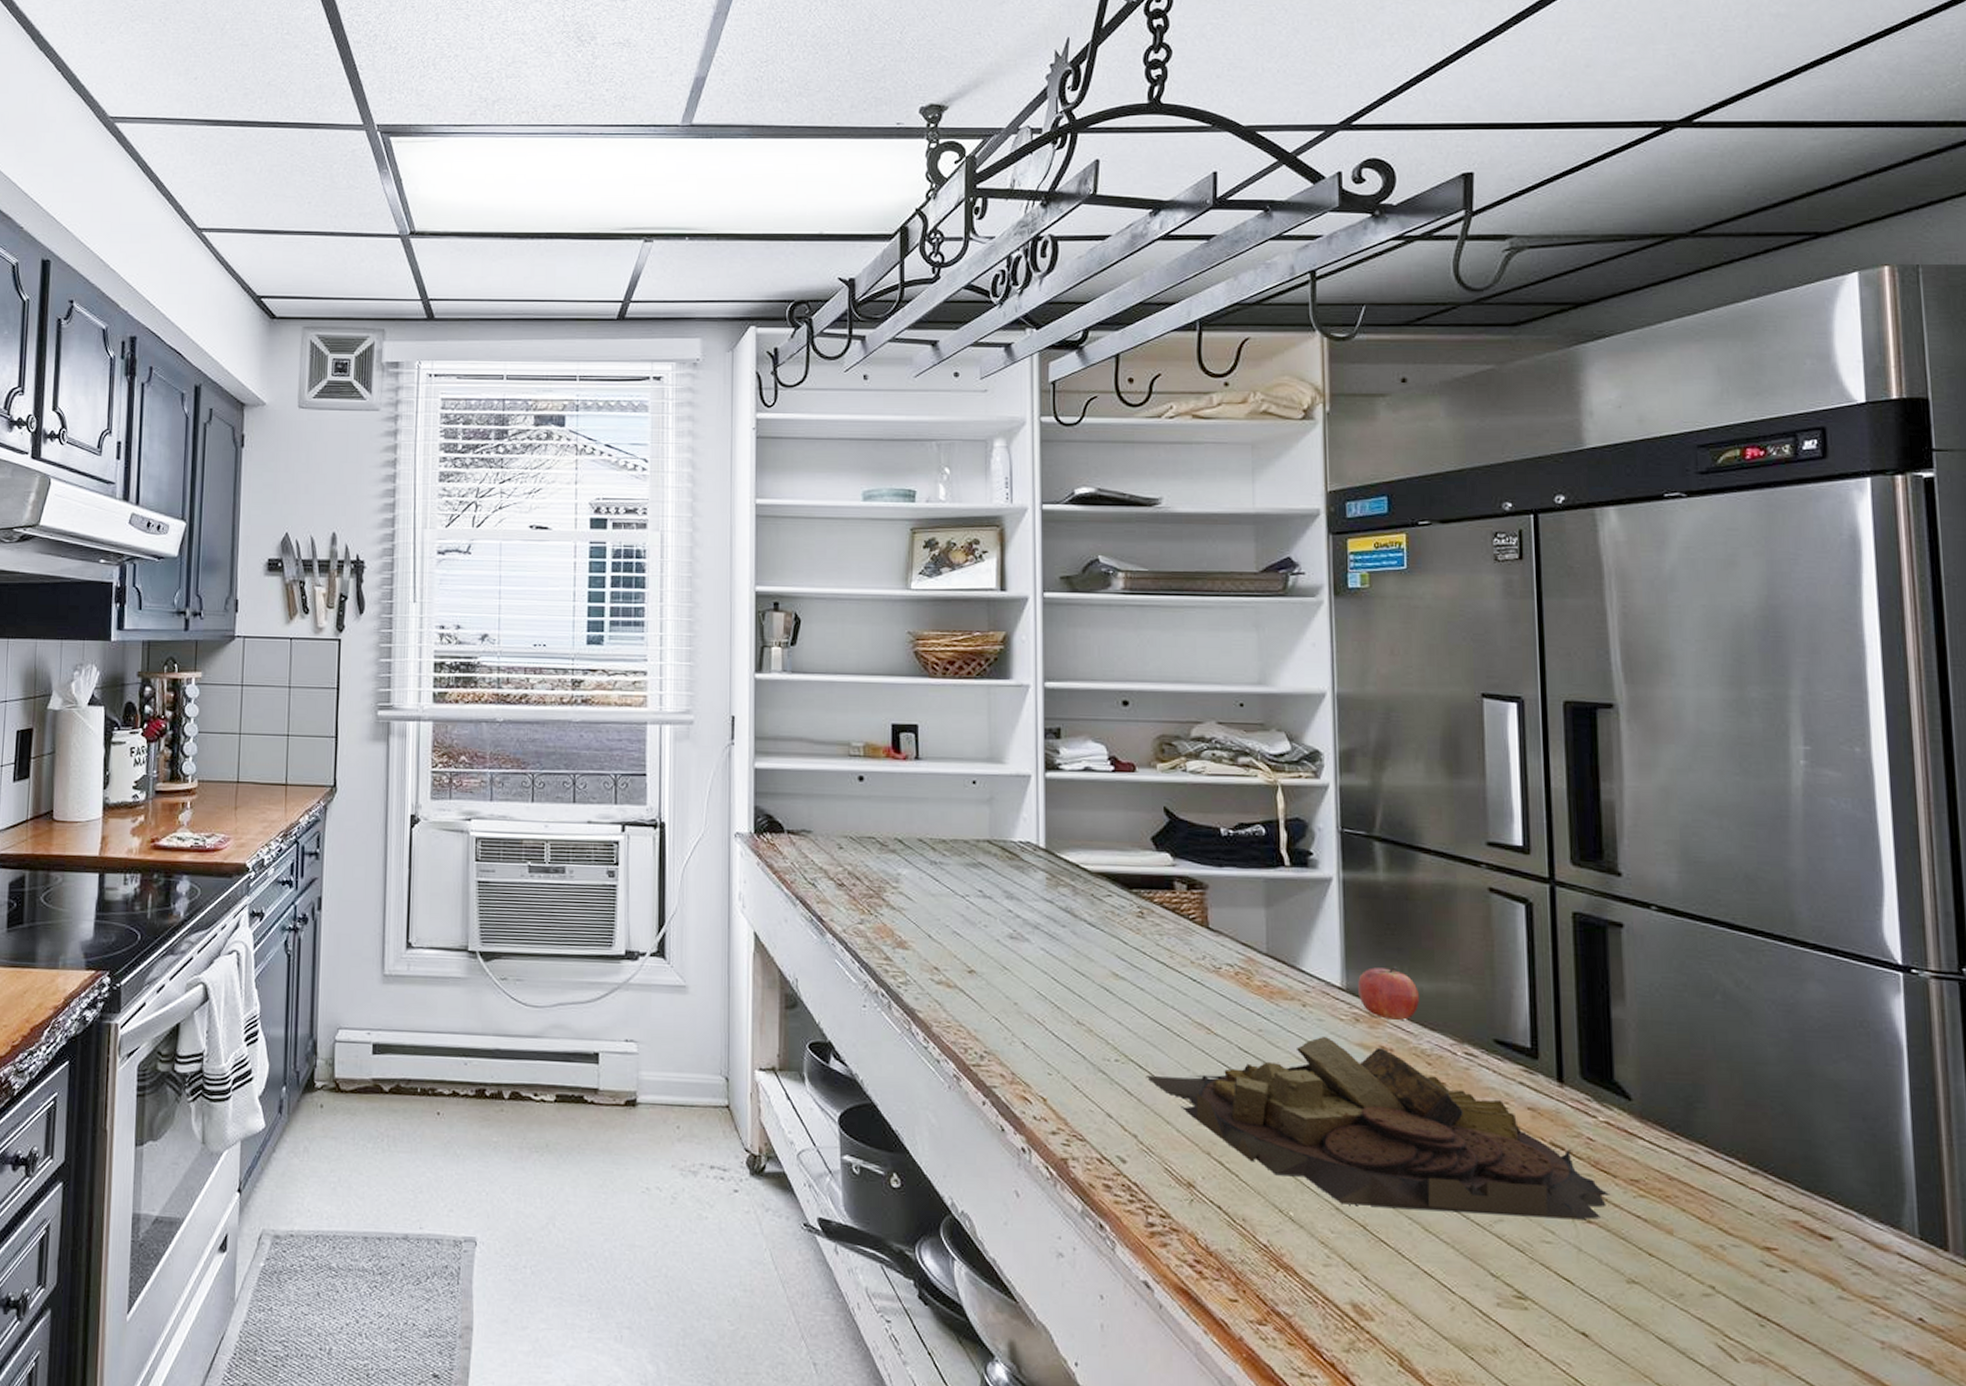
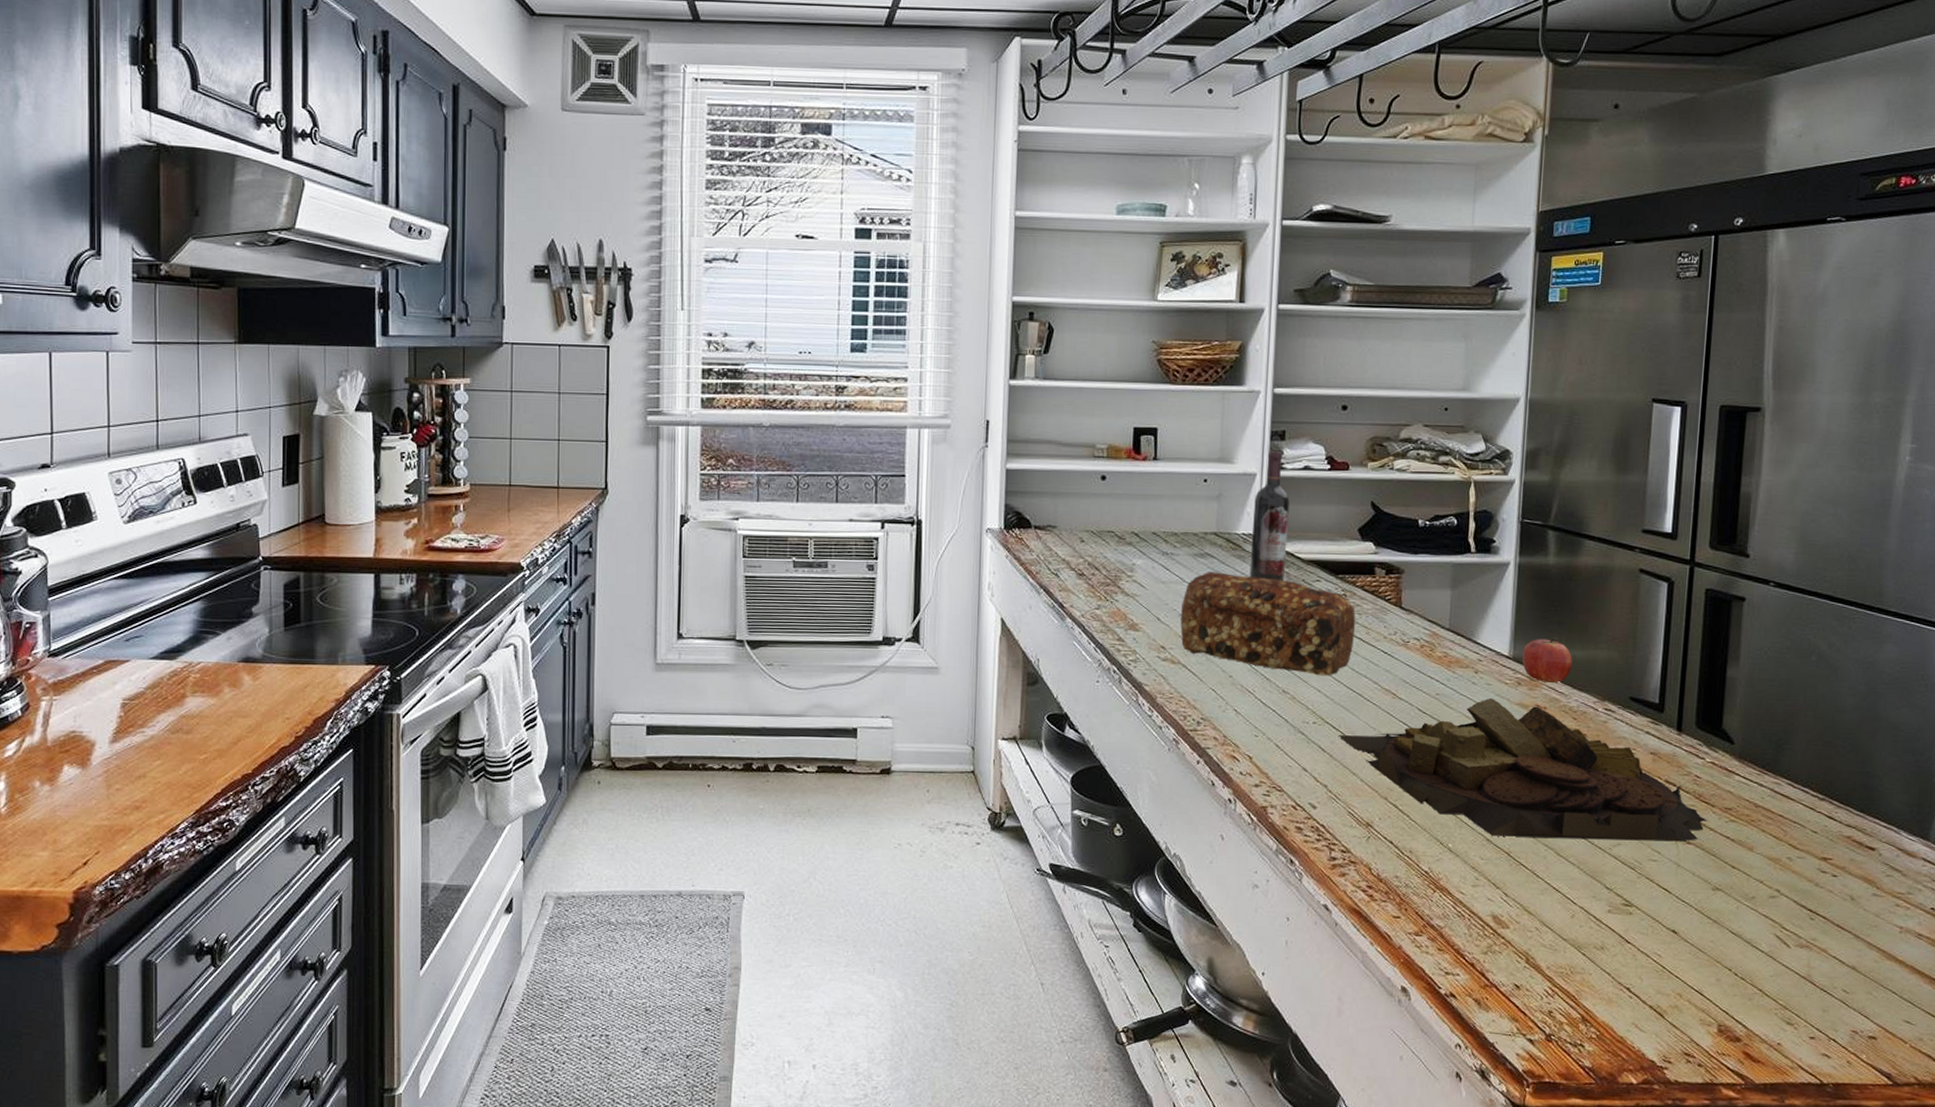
bread loaf: none [955,883,1157,1006] -> present [1180,572,1356,676]
wine bottle: none [1029,749,1071,896] -> present [1249,450,1290,582]

